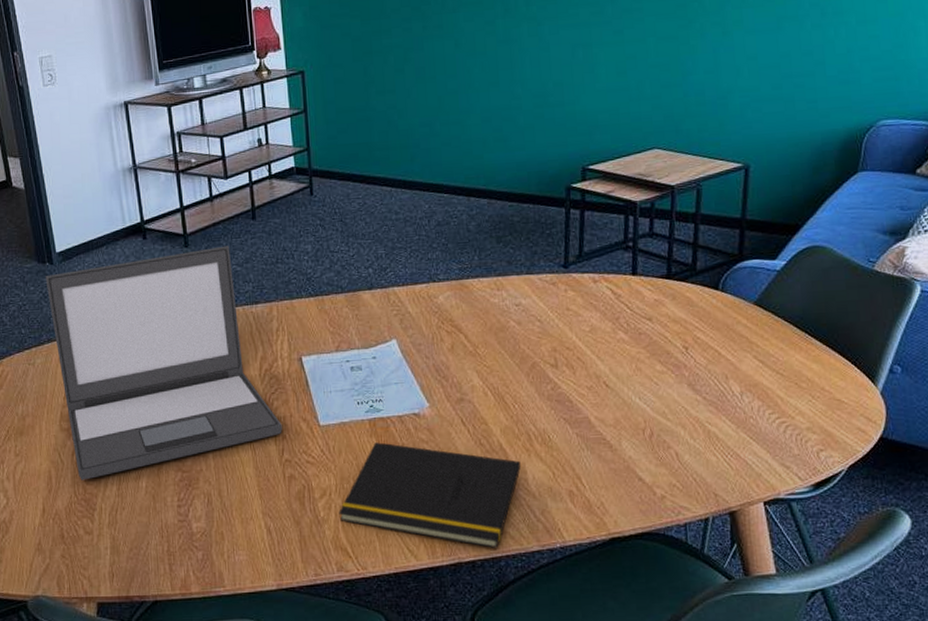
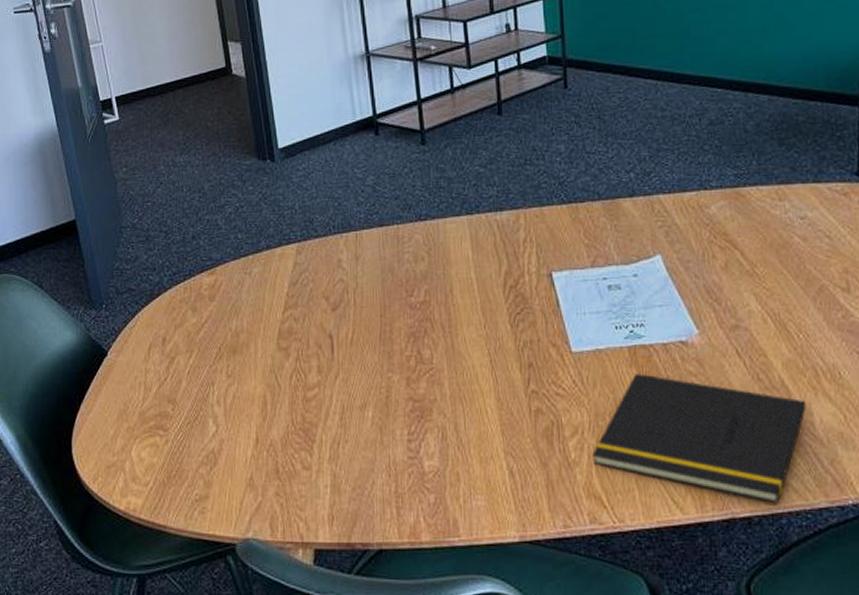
laptop: present [45,246,282,480] -> none [265,144,529,407]

